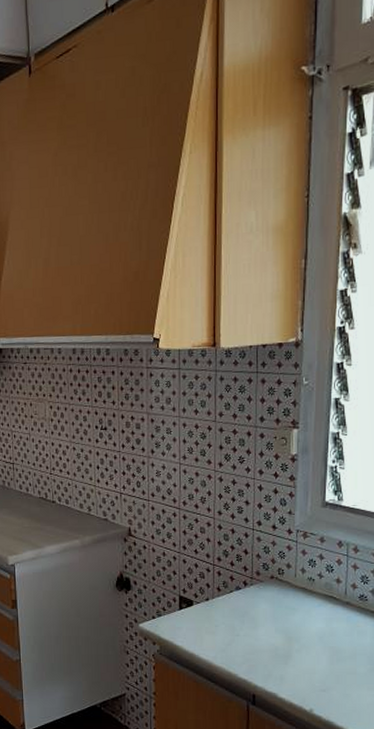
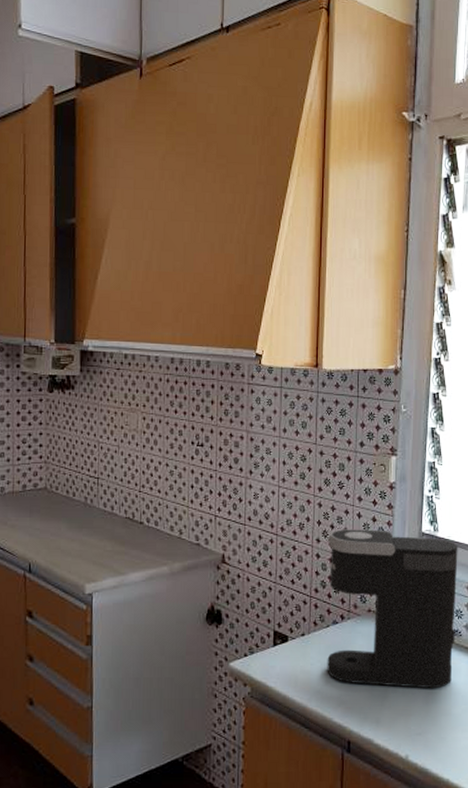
coffee maker: none [229,501,364,650] -> present [327,529,458,689]

